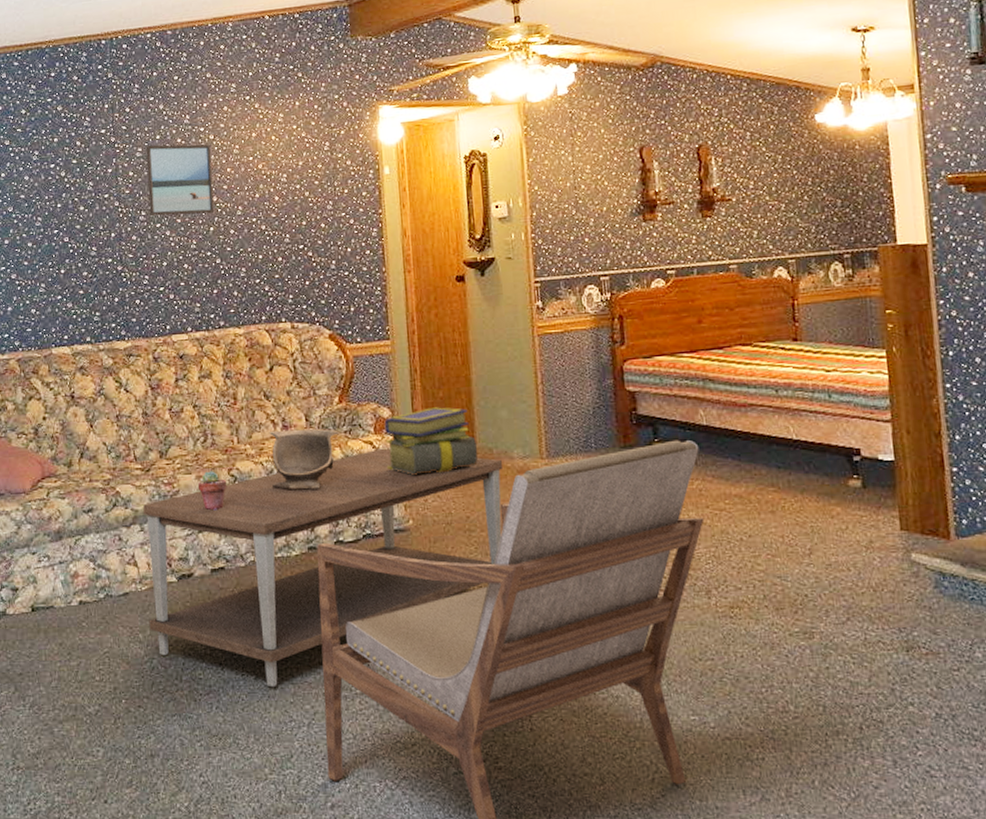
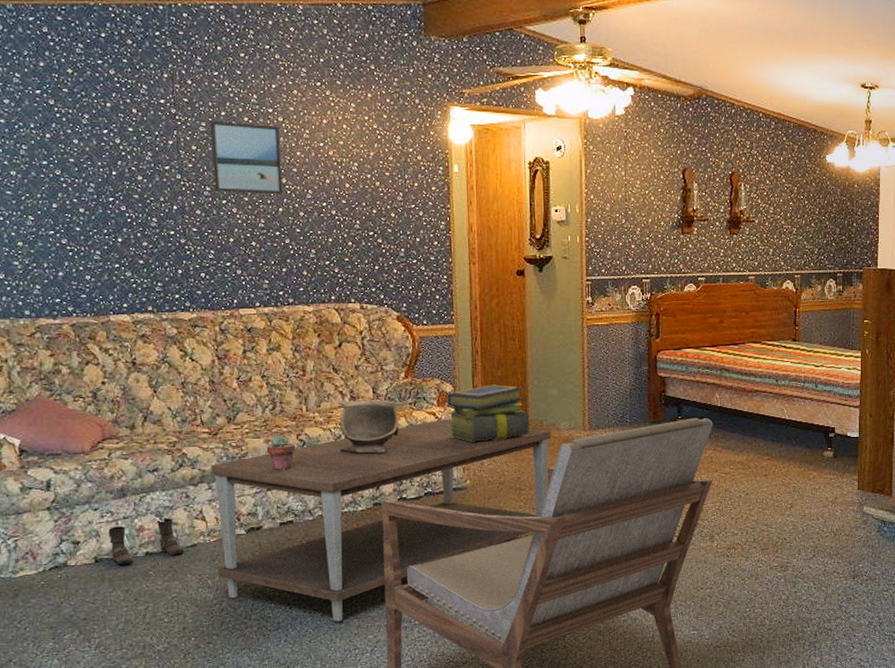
boots: none [45,563,117,615] -> present [108,518,185,565]

